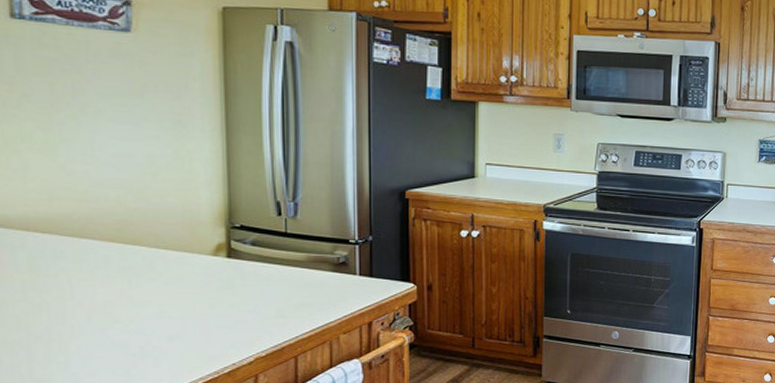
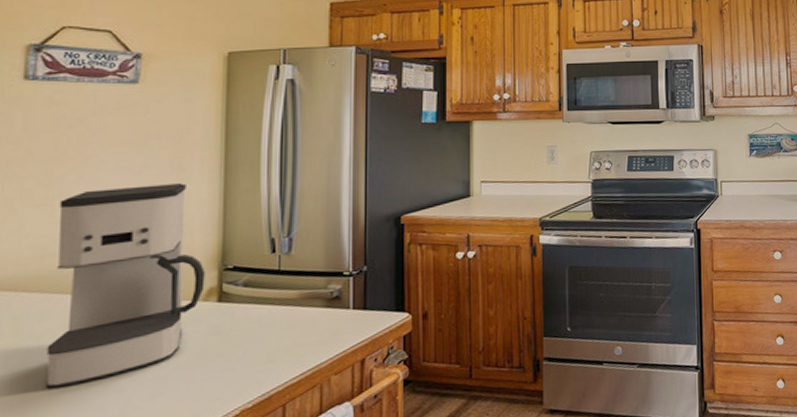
coffee maker: none [61,138,213,324] -> present [45,183,205,389]

